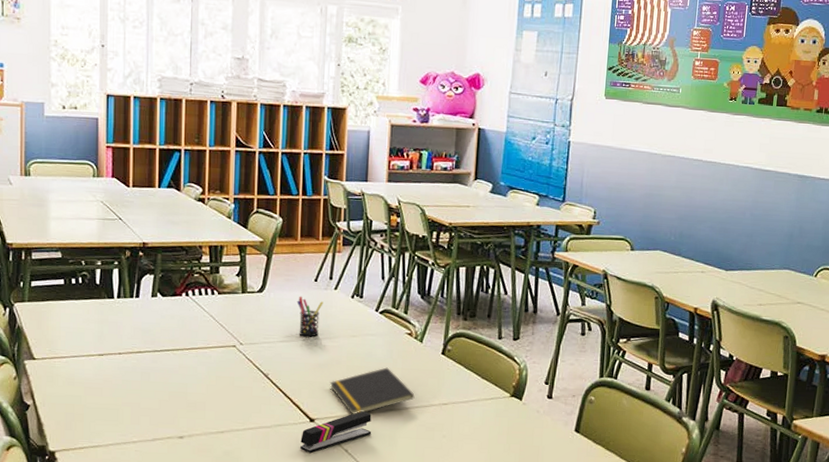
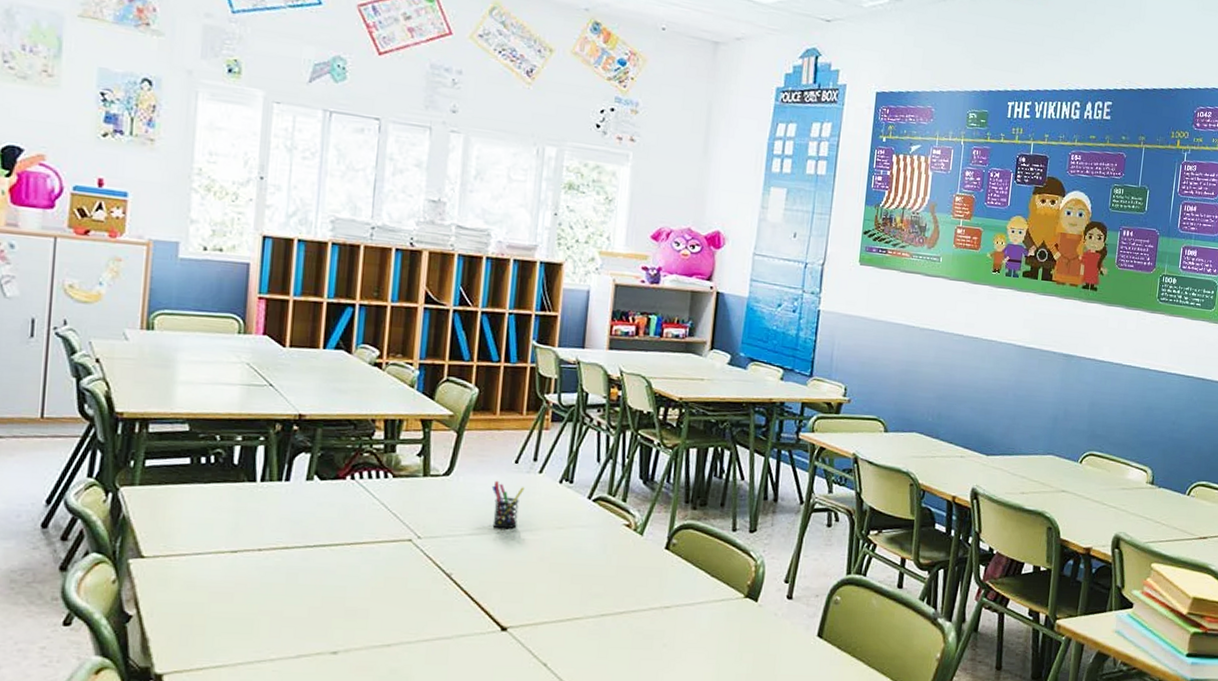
stapler: present [300,410,372,454] -> none [487,616,578,669]
notepad: present [329,367,415,414] -> none [528,564,632,621]

